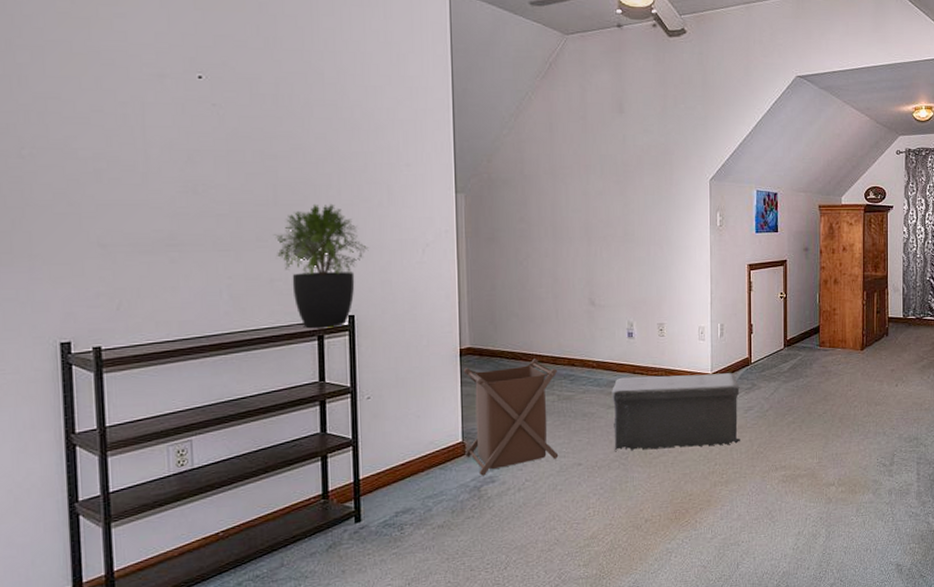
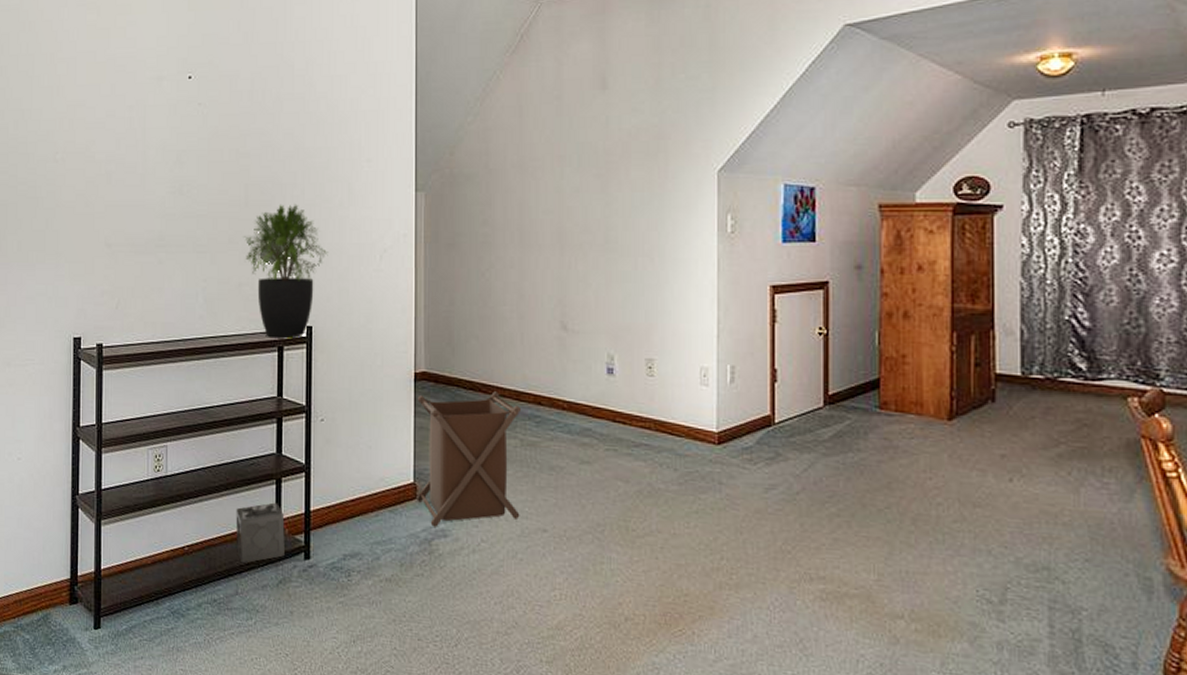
decorative box: none [277,477,334,537] -> present [236,502,285,564]
storage ottoman: present [612,373,740,451] -> none [585,425,757,534]

